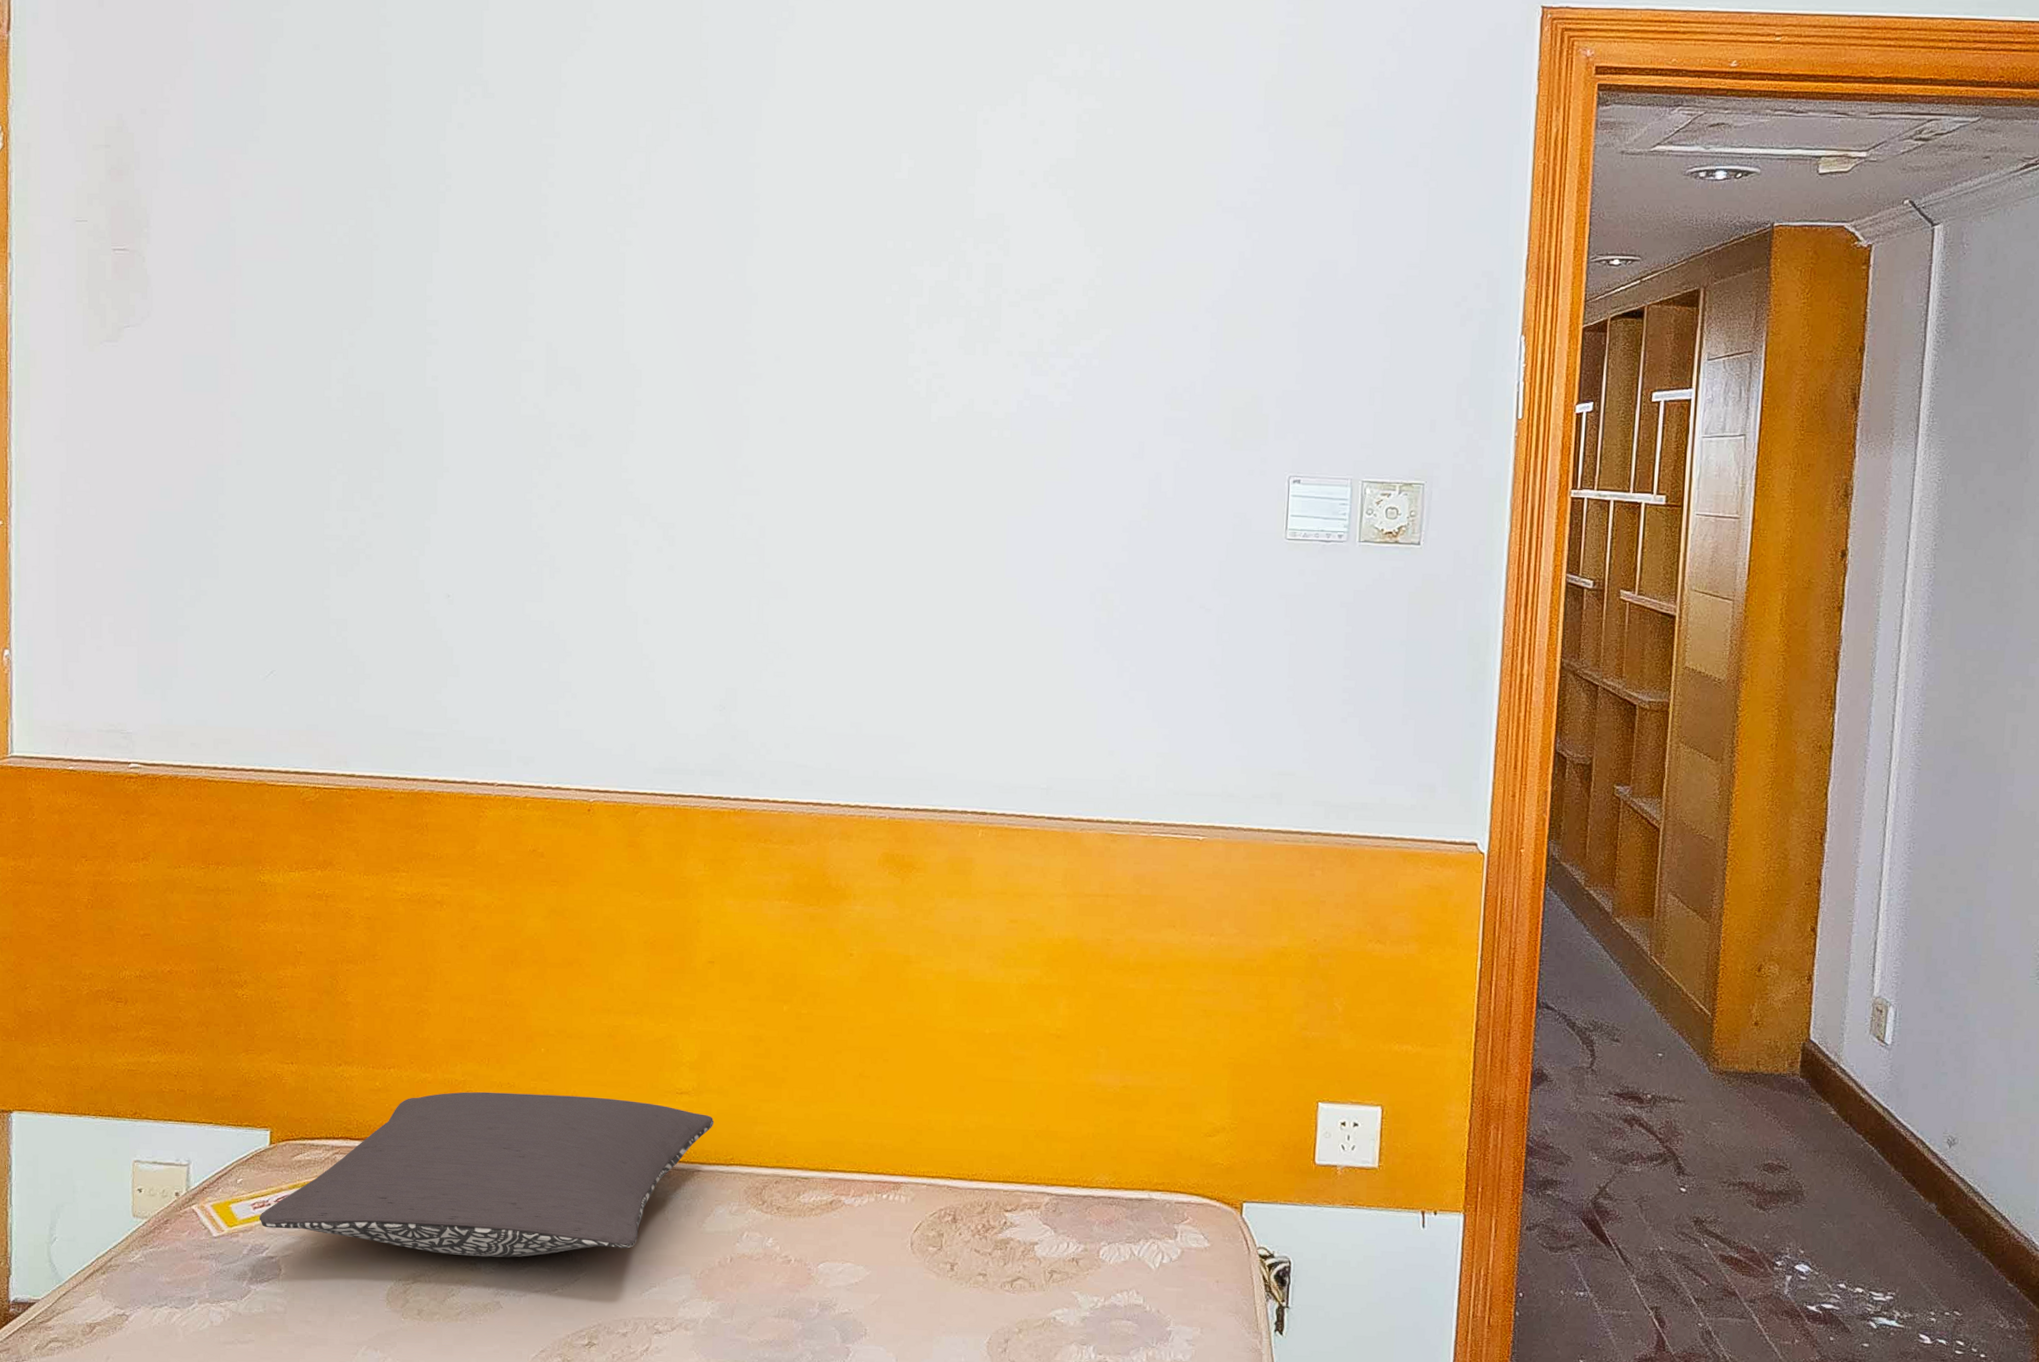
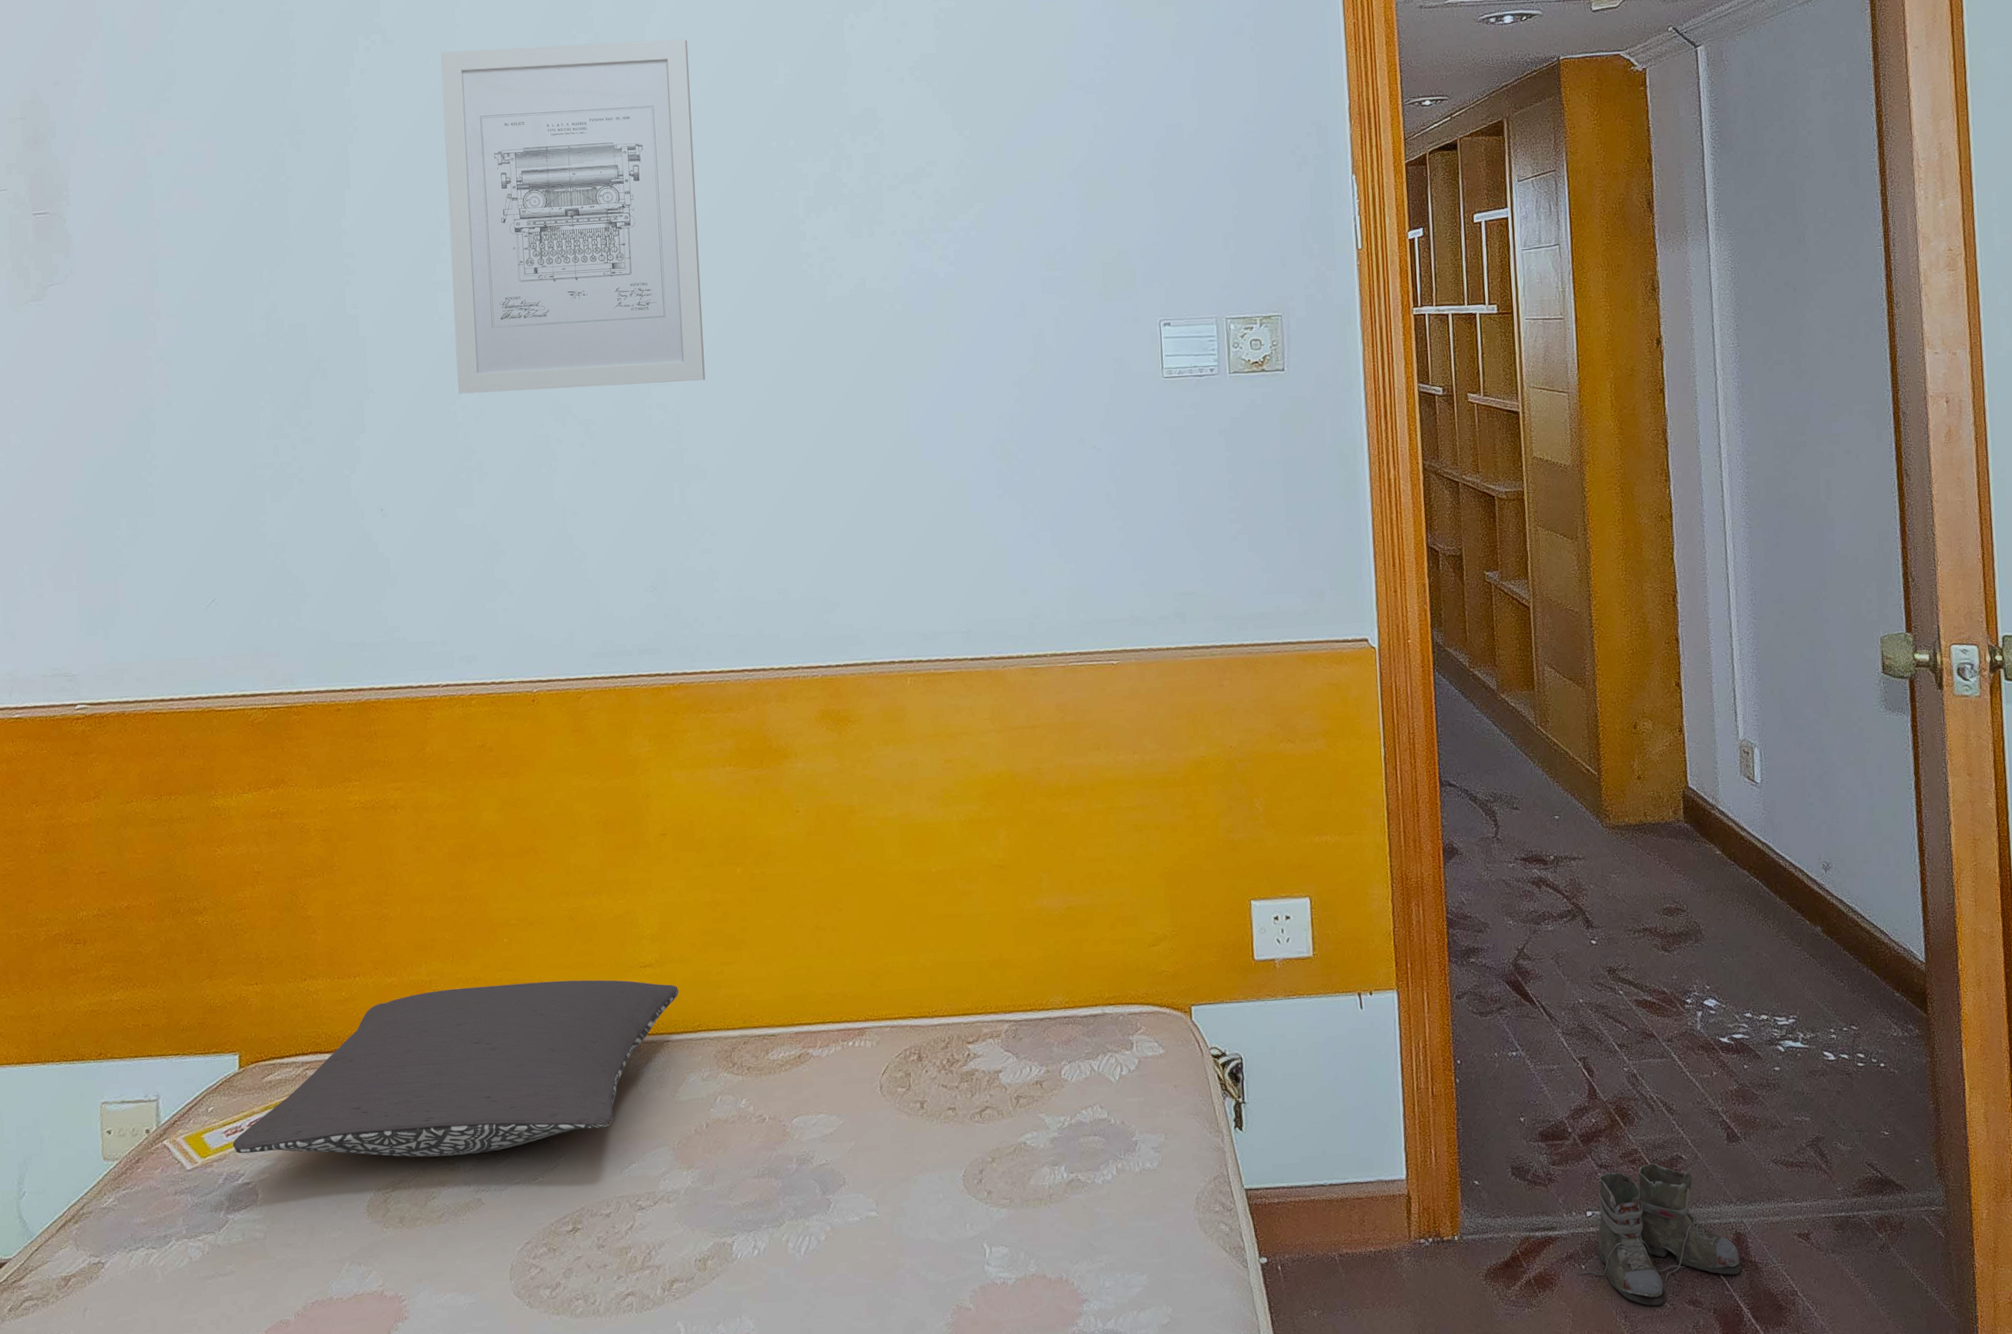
wall art: none [536,112,807,494] -> present [441,38,705,394]

